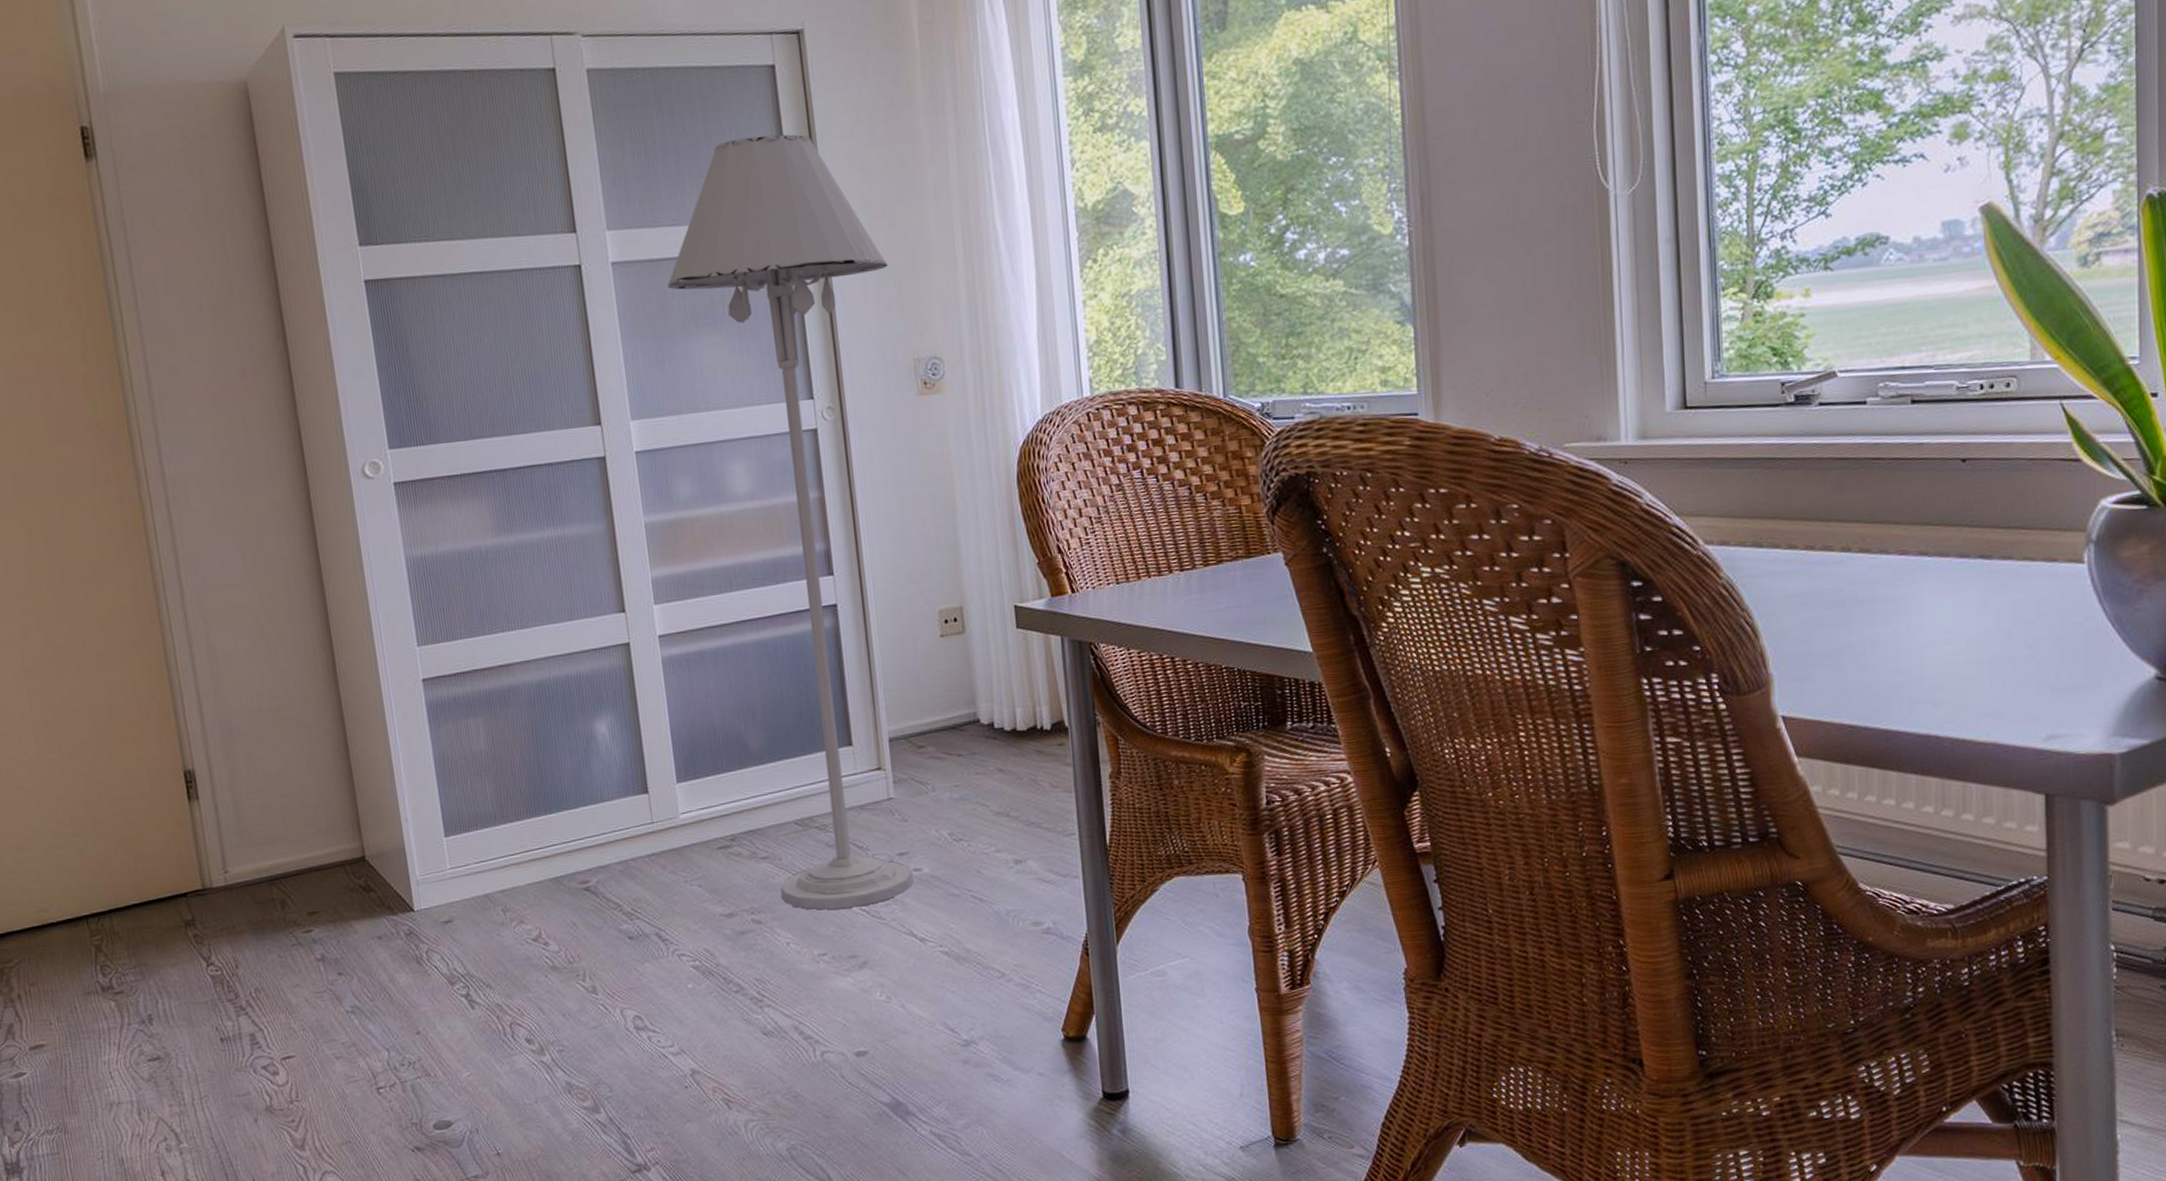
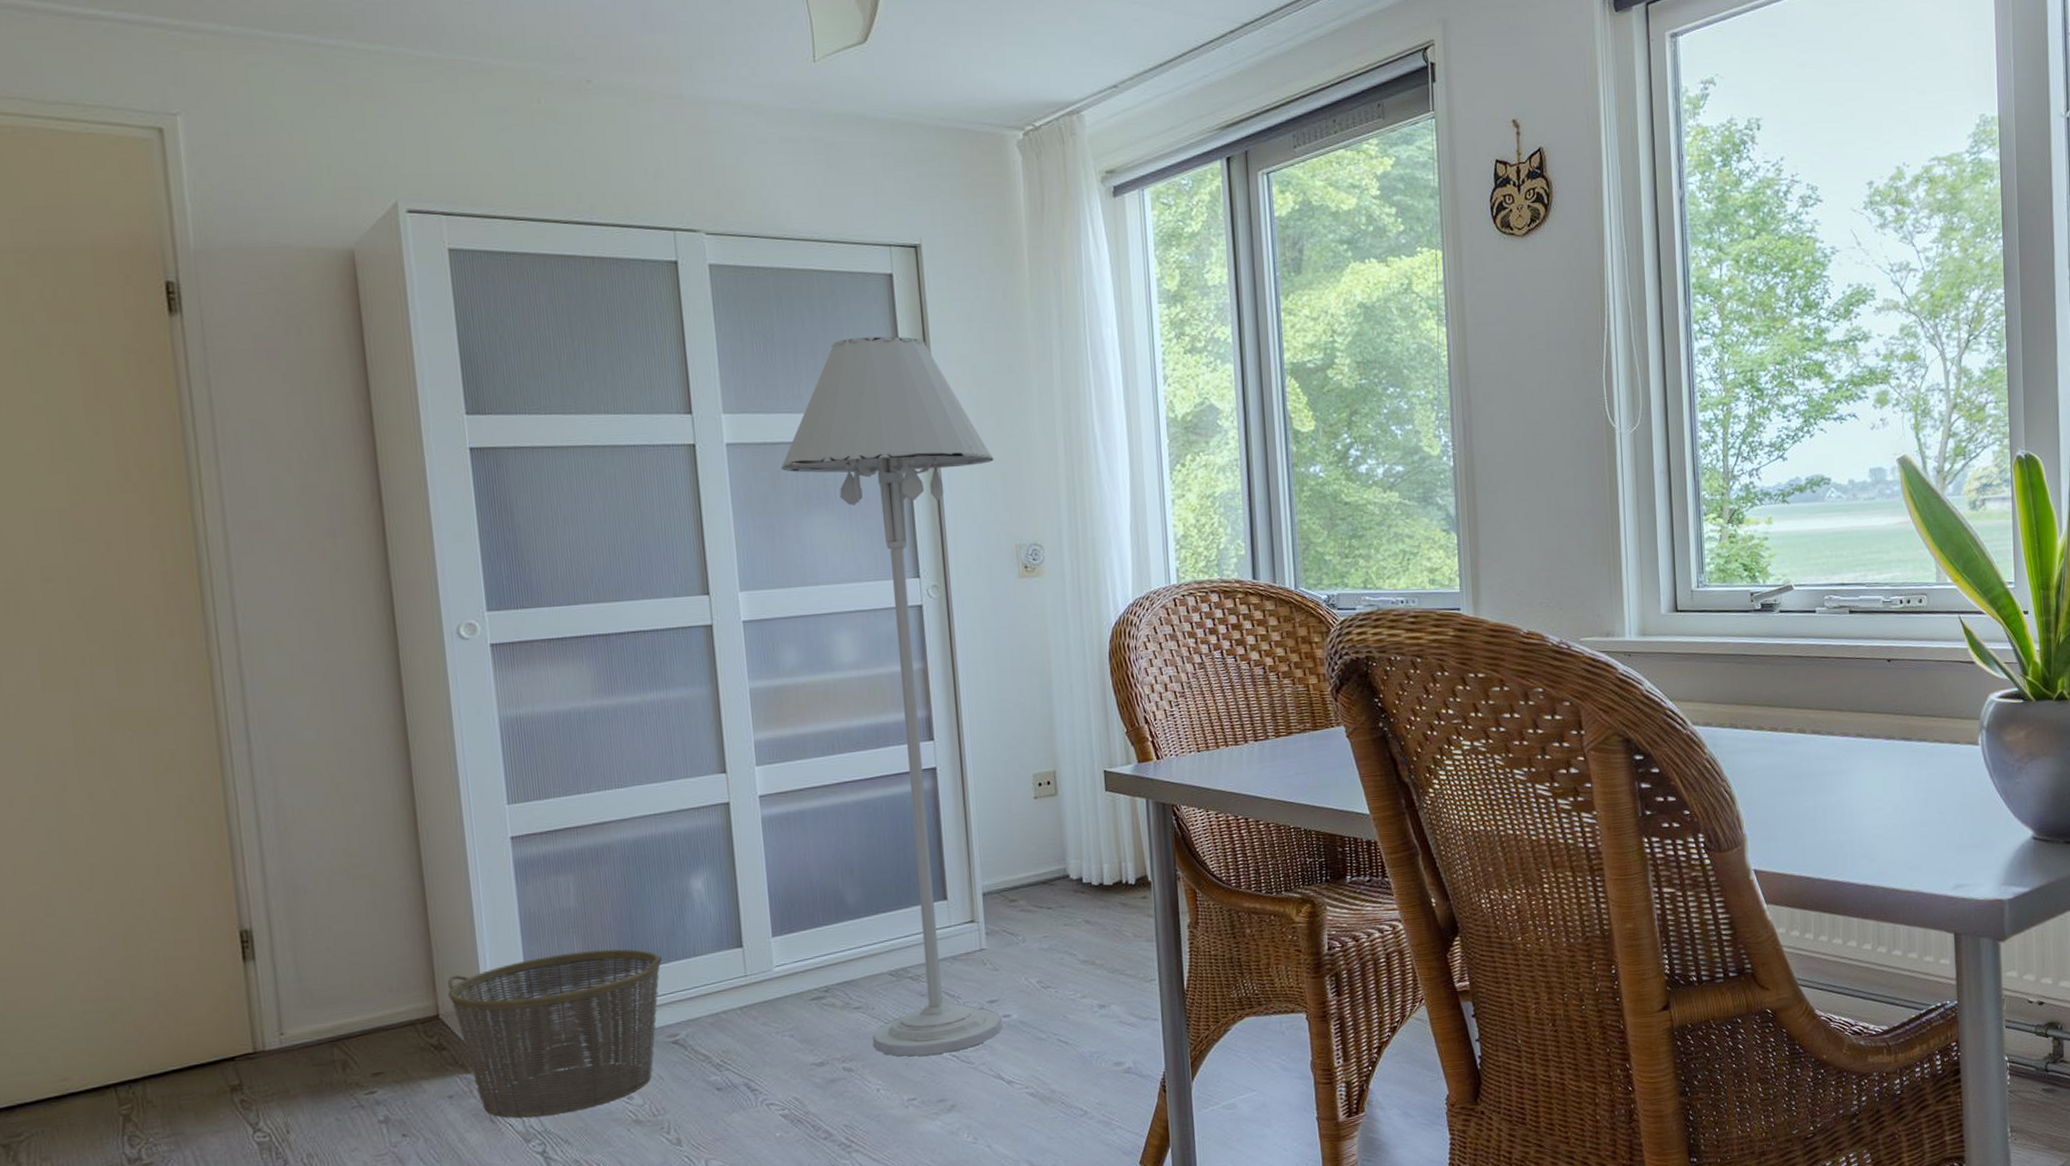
basket: none [371,793,572,961] -> present [447,949,663,1118]

